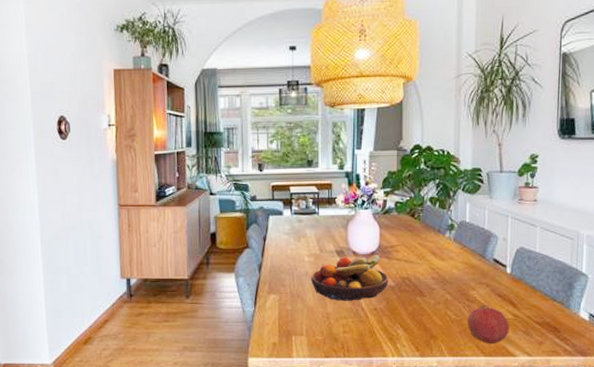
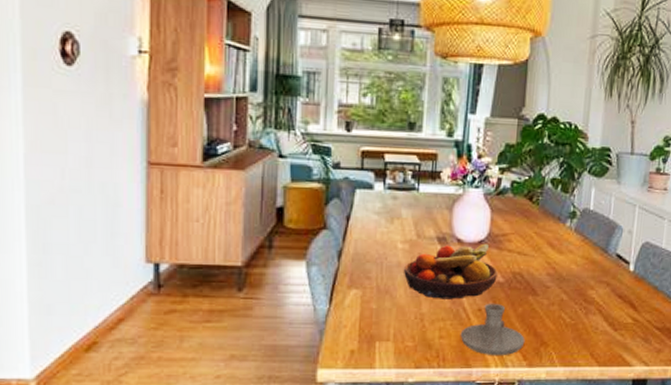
candle holder: none [360,303,416,348] -> present [460,303,525,356]
fruit: present [467,304,509,343] -> none [583,306,628,351]

